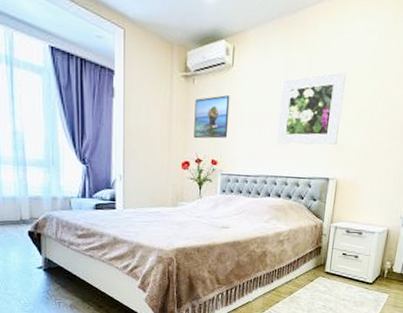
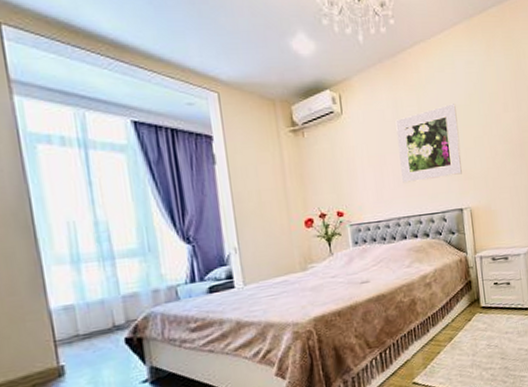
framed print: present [194,95,230,139] -> none [308,143,350,193]

